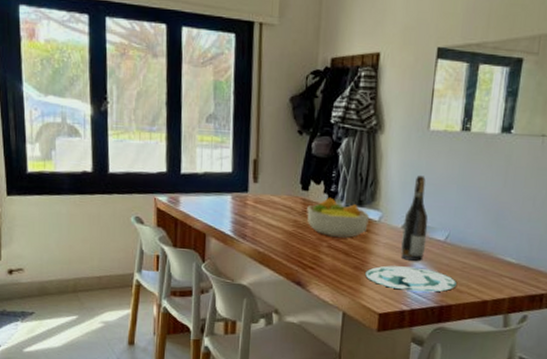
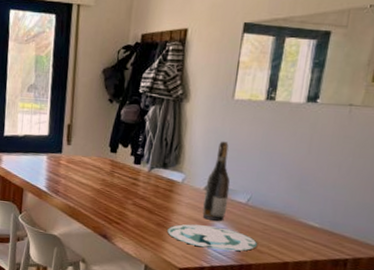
fruit bowl: present [307,197,370,238] -> none [114,159,174,197]

